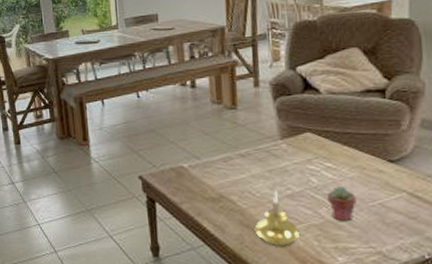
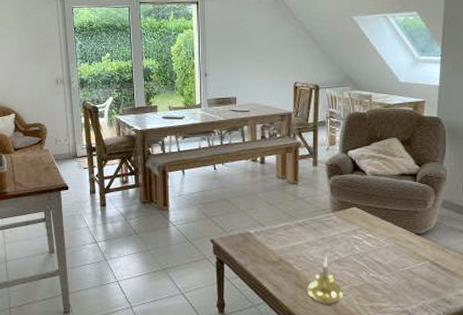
potted succulent: present [327,186,357,221] -> none [367,254,390,284]

